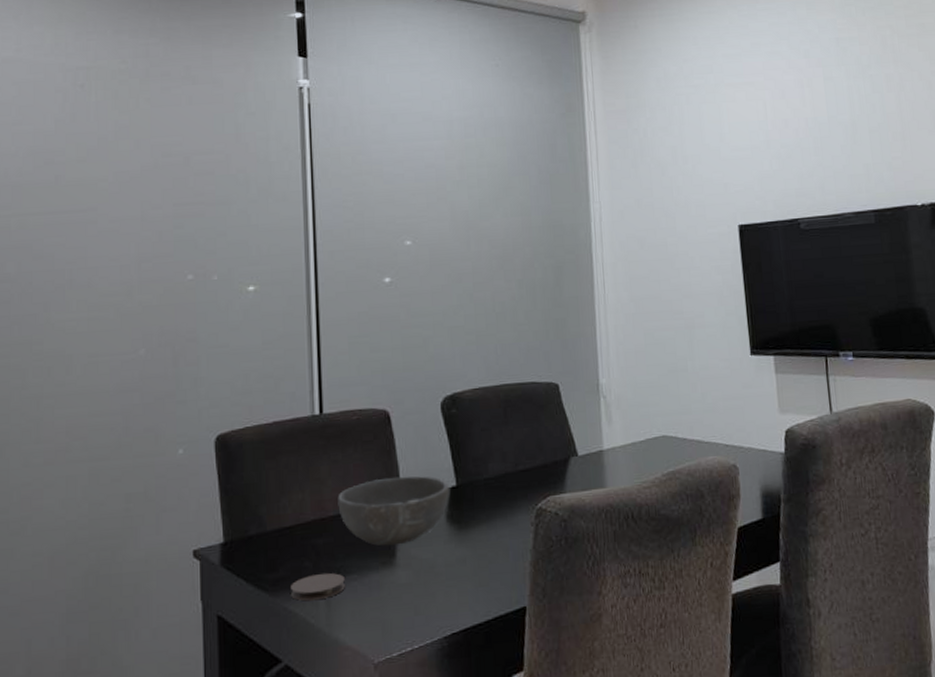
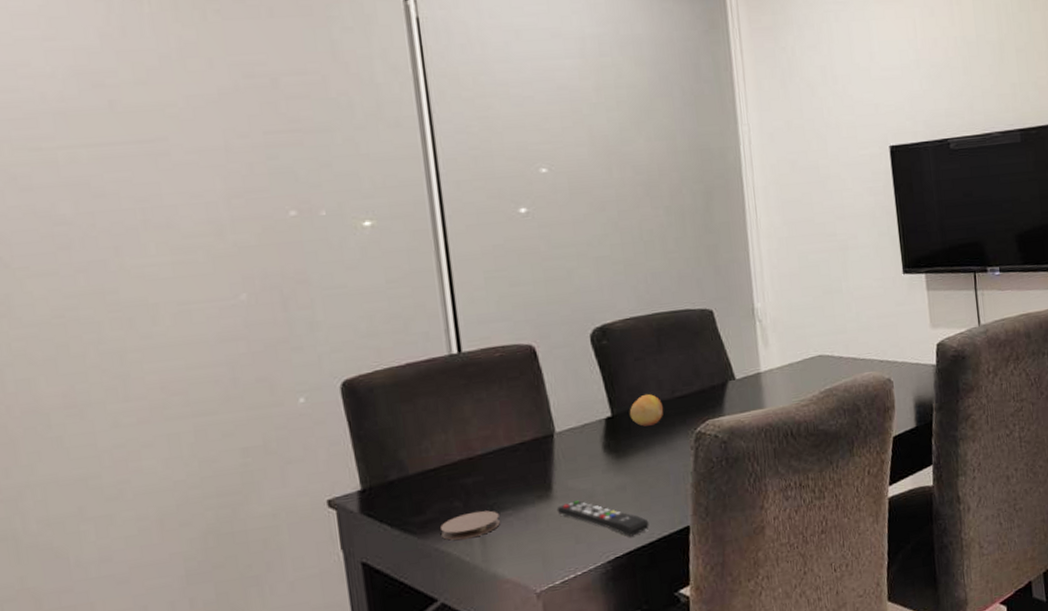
bowl: present [338,476,449,546] -> none [485,408,605,480]
remote control: none [399,570,487,613] -> present [556,500,649,537]
fruit: none [473,466,507,498] -> present [629,394,664,426]

